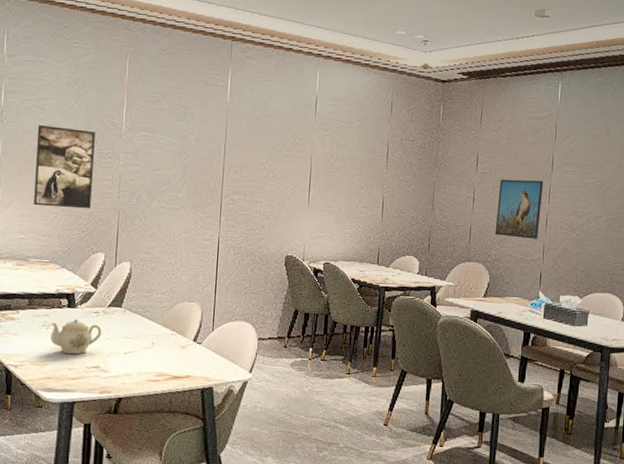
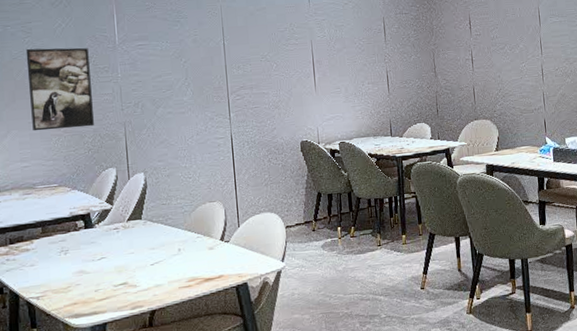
teapot: present [50,319,102,355] -> none [70,239,125,276]
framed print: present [495,179,544,239] -> none [494,34,537,91]

